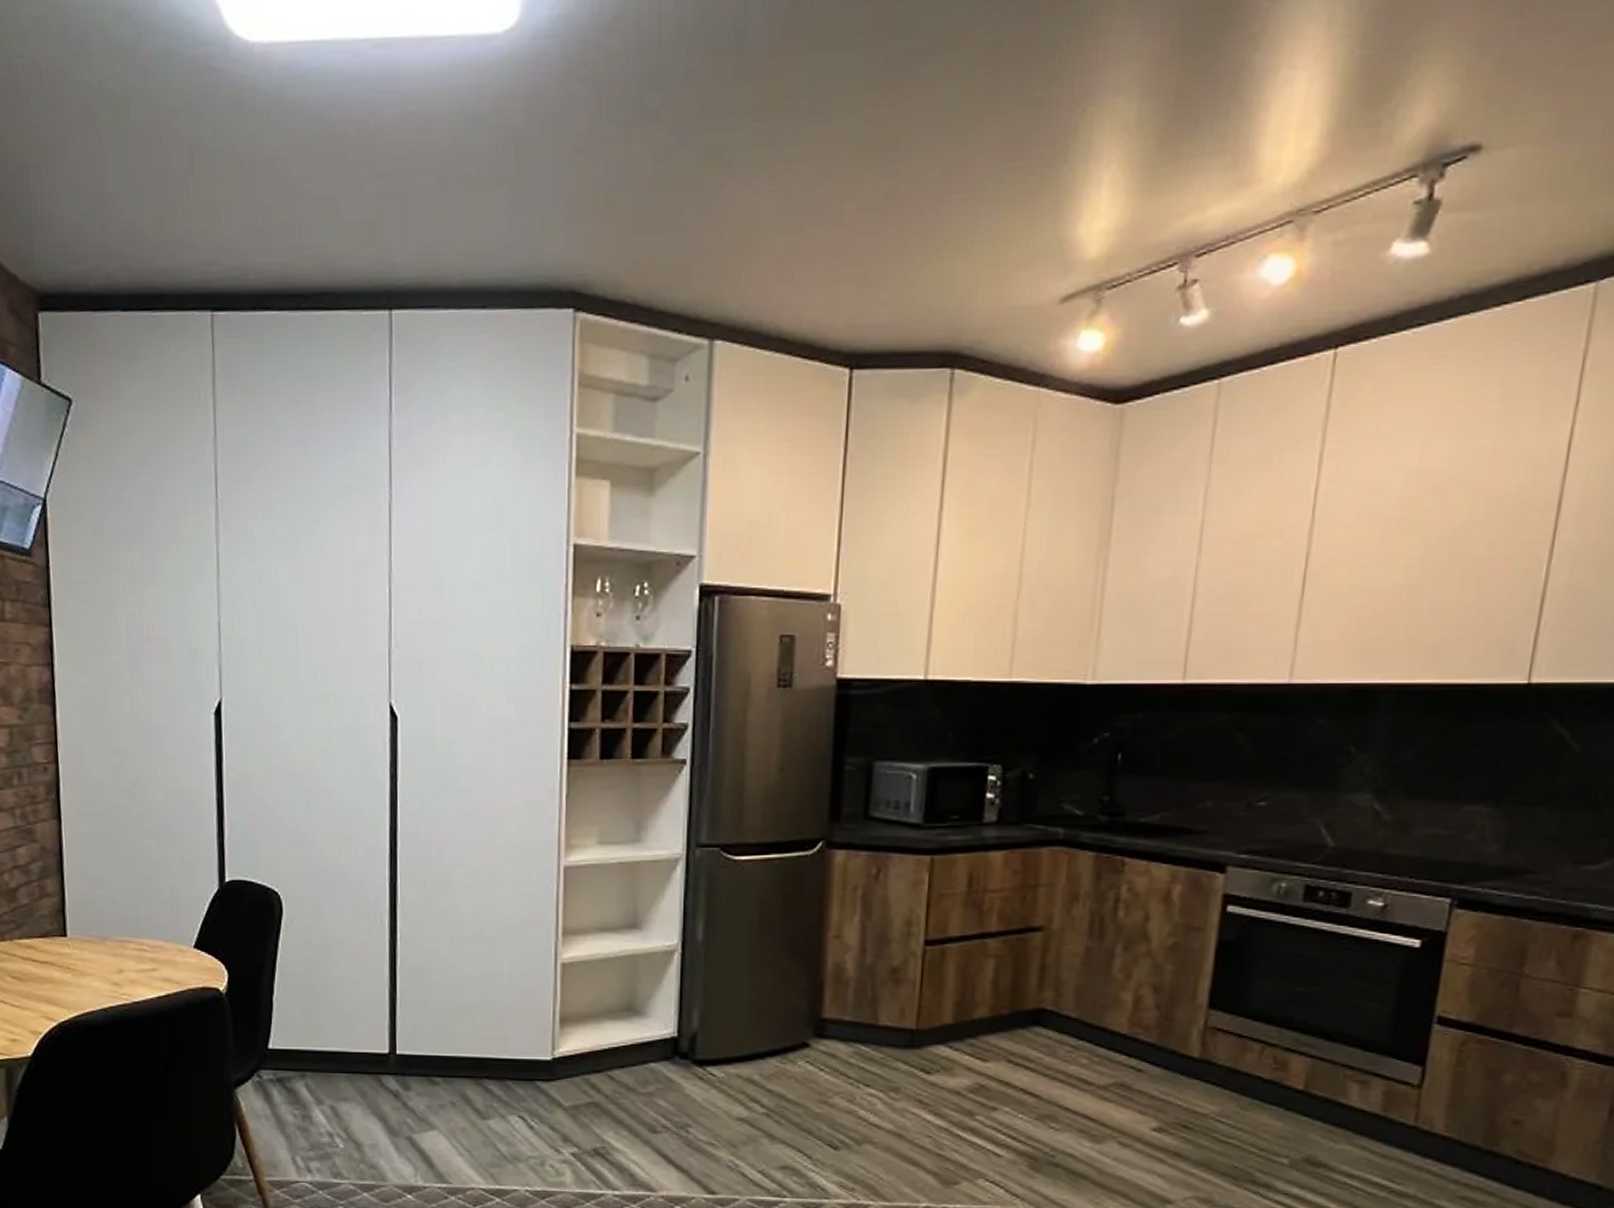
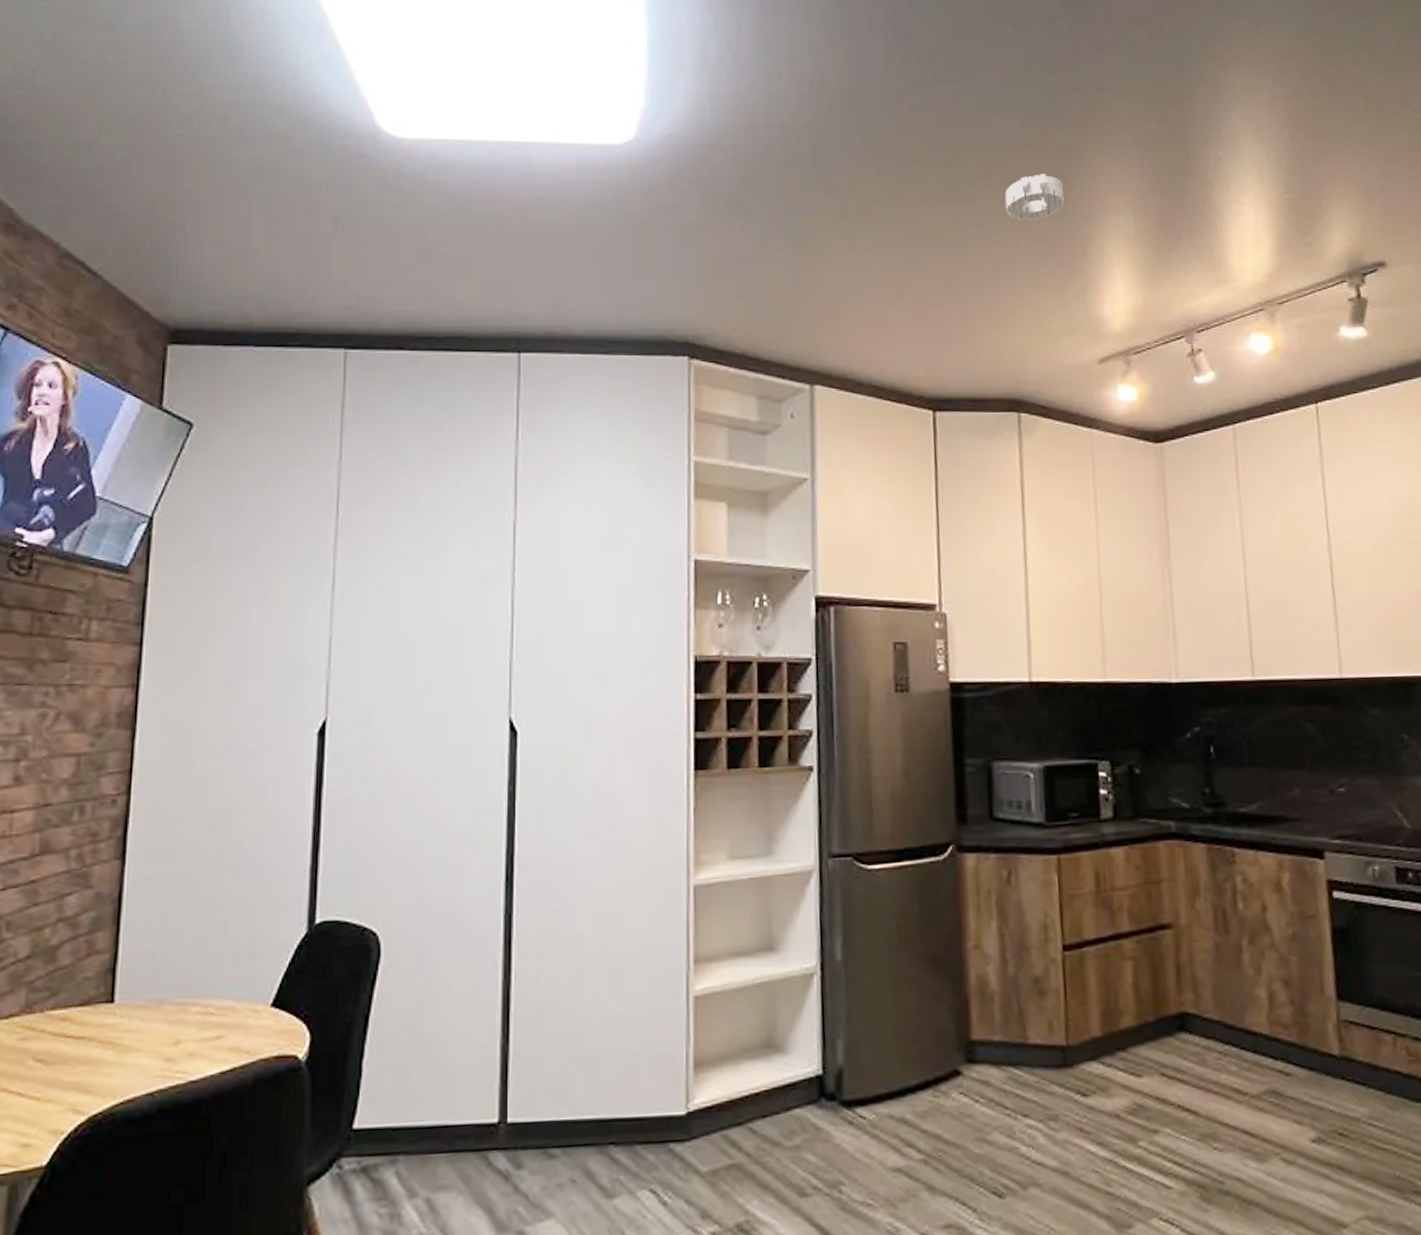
smoke detector: none [970,39,1051,110] -> present [1005,174,1064,221]

